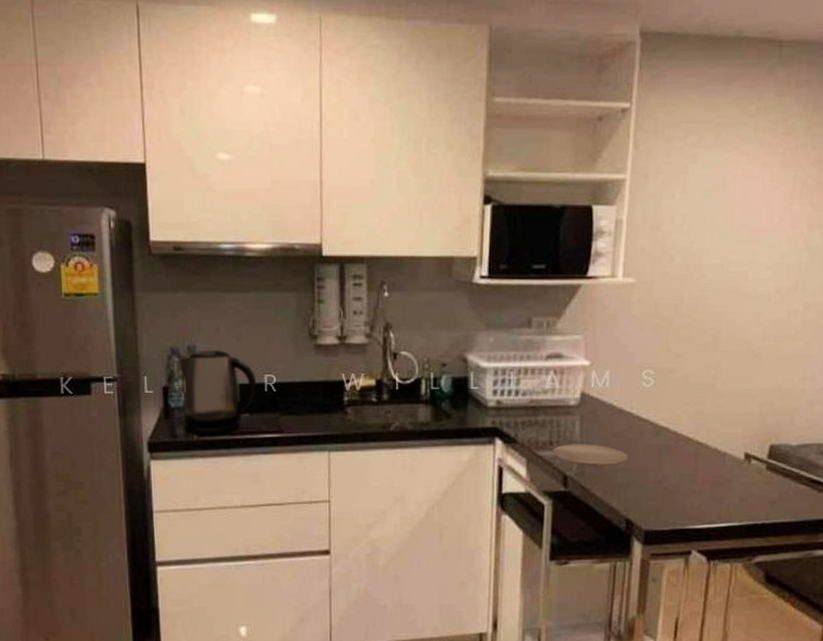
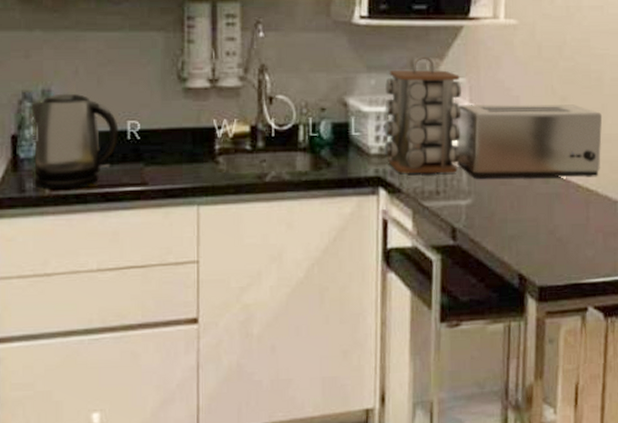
spice rack: none [501,313,577,426] -> present [384,55,461,174]
plate: present [553,444,628,466] -> none [439,193,518,217]
toaster: none [571,360,717,431] -> present [457,104,603,179]

